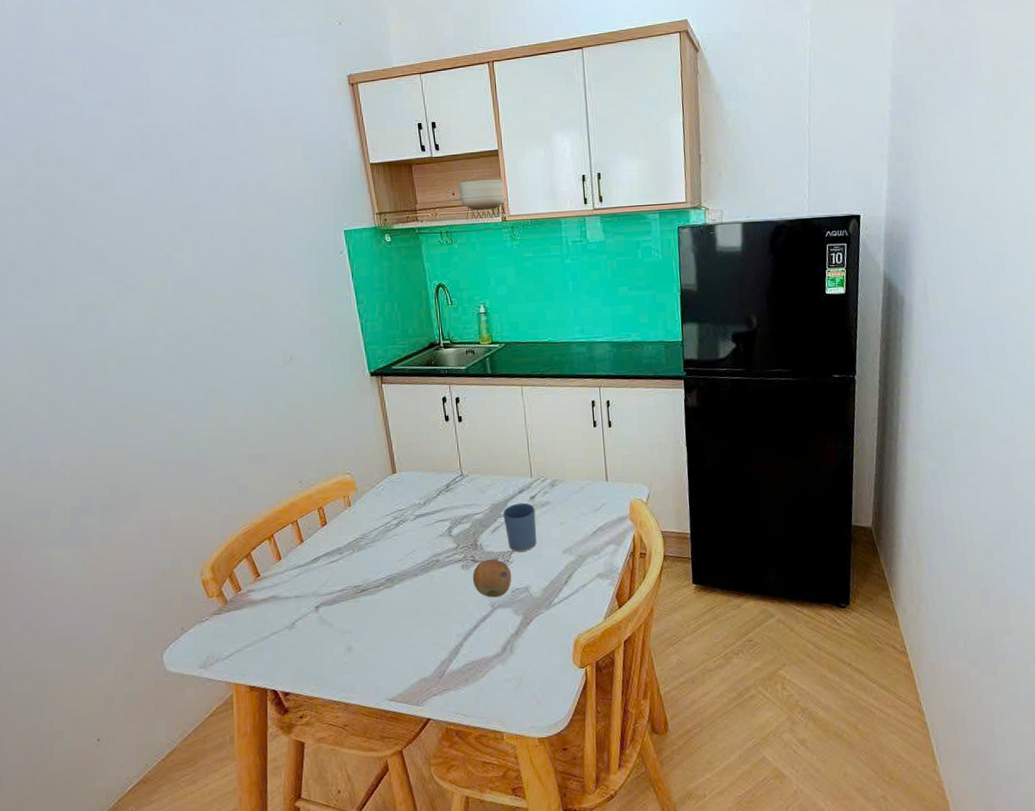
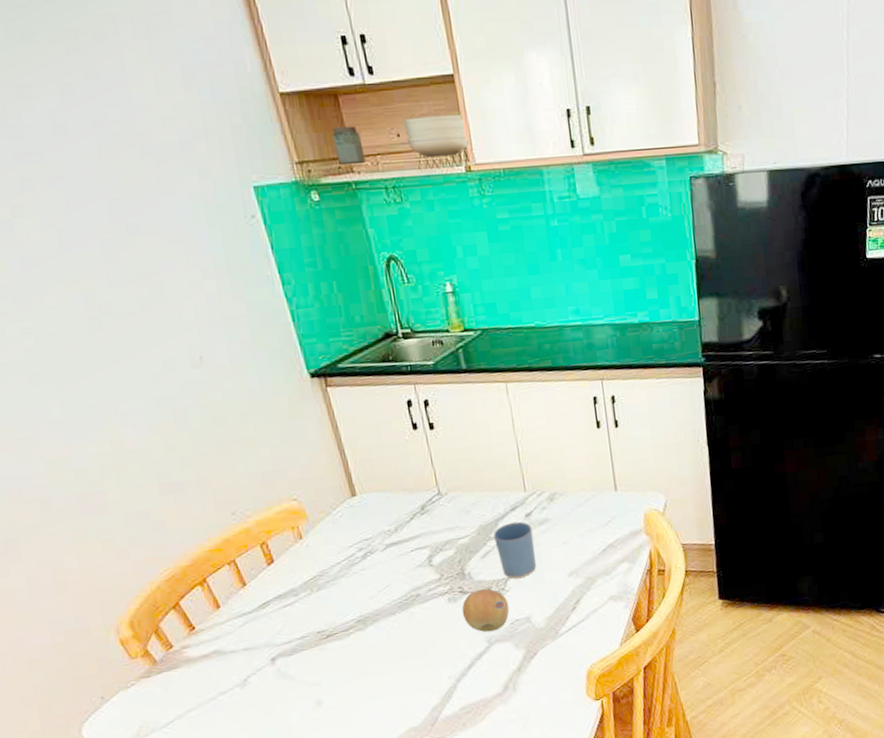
peanut butter: none [404,187,427,216] -> present [331,126,366,166]

